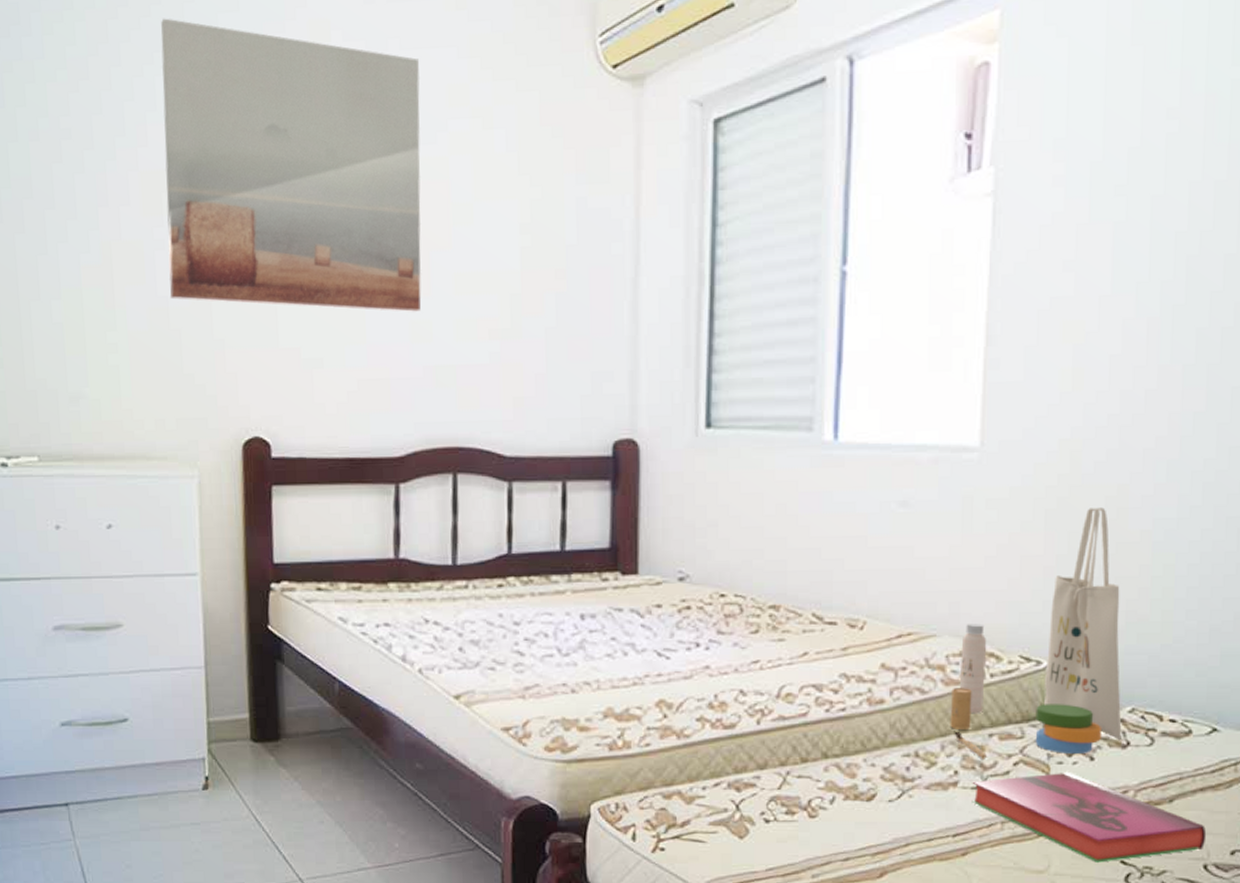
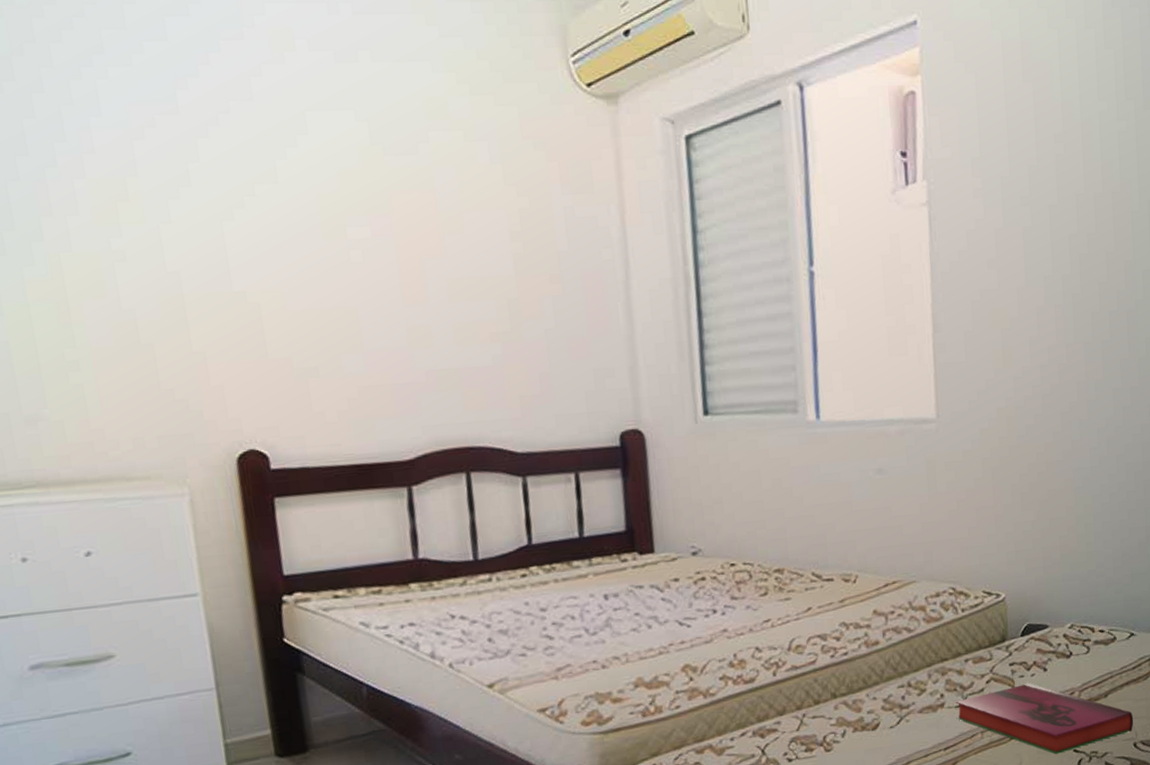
wall art: present [161,18,422,312] -> none [98,19,418,319]
tote bag: present [950,507,1122,759] -> none [932,462,1066,682]

